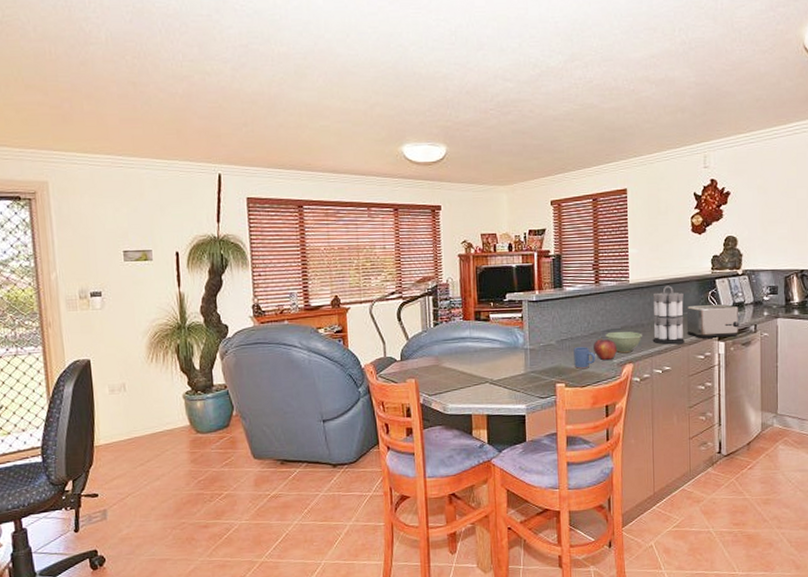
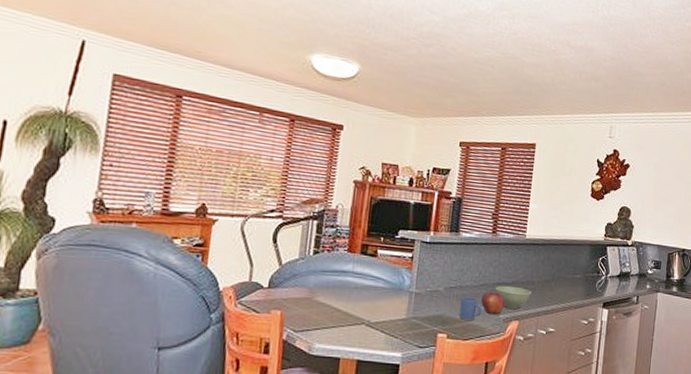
spice rack: present [652,285,684,345] -> none [540,246,576,307]
toaster: present [686,304,739,339] -> none [574,269,624,307]

